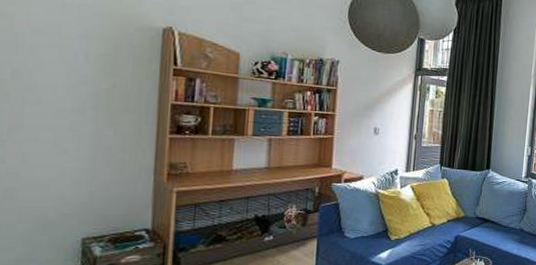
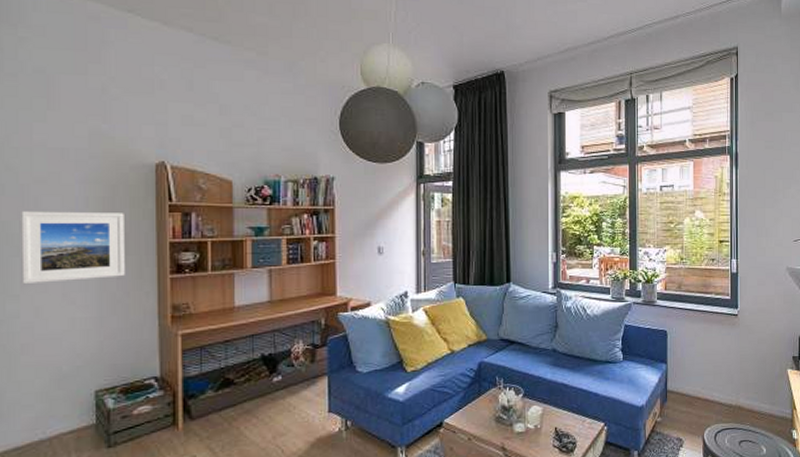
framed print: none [9,58,126,132] -> present [21,211,125,283]

